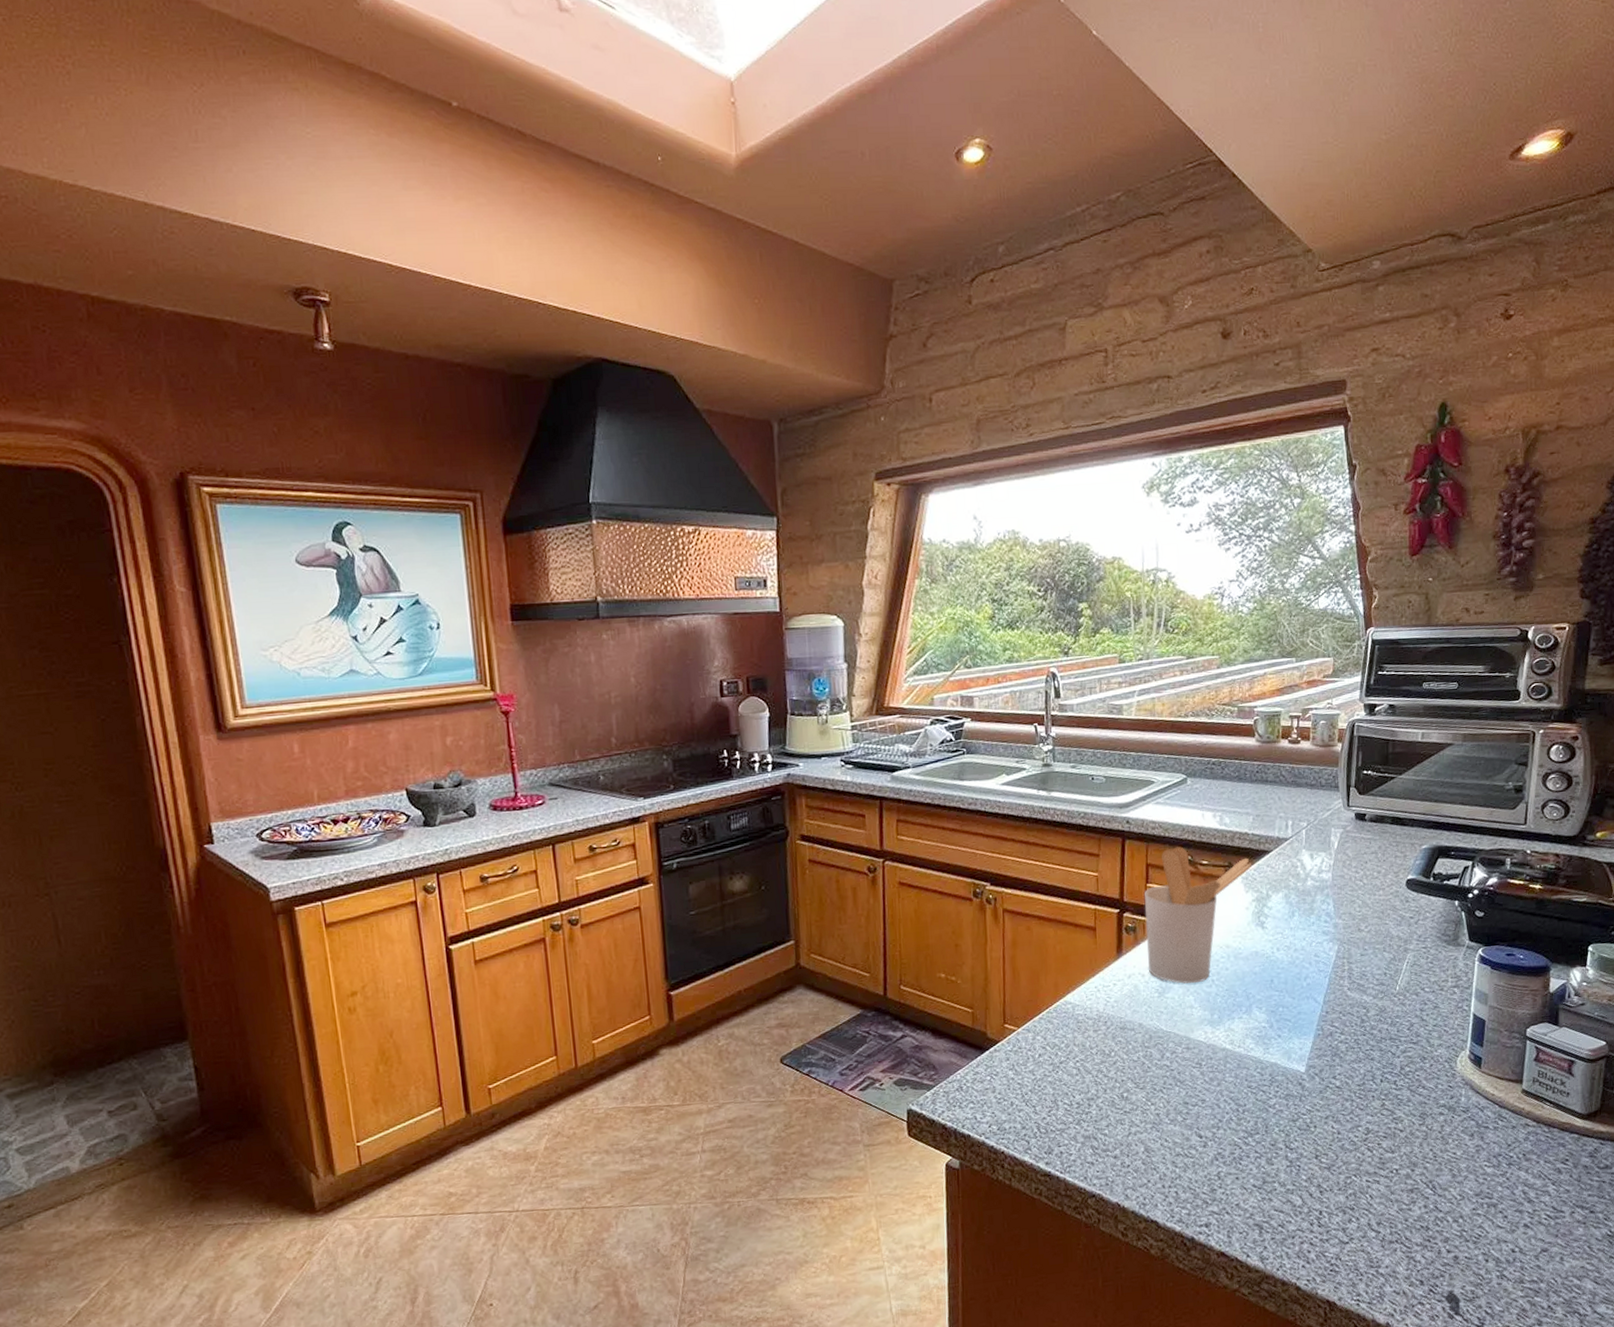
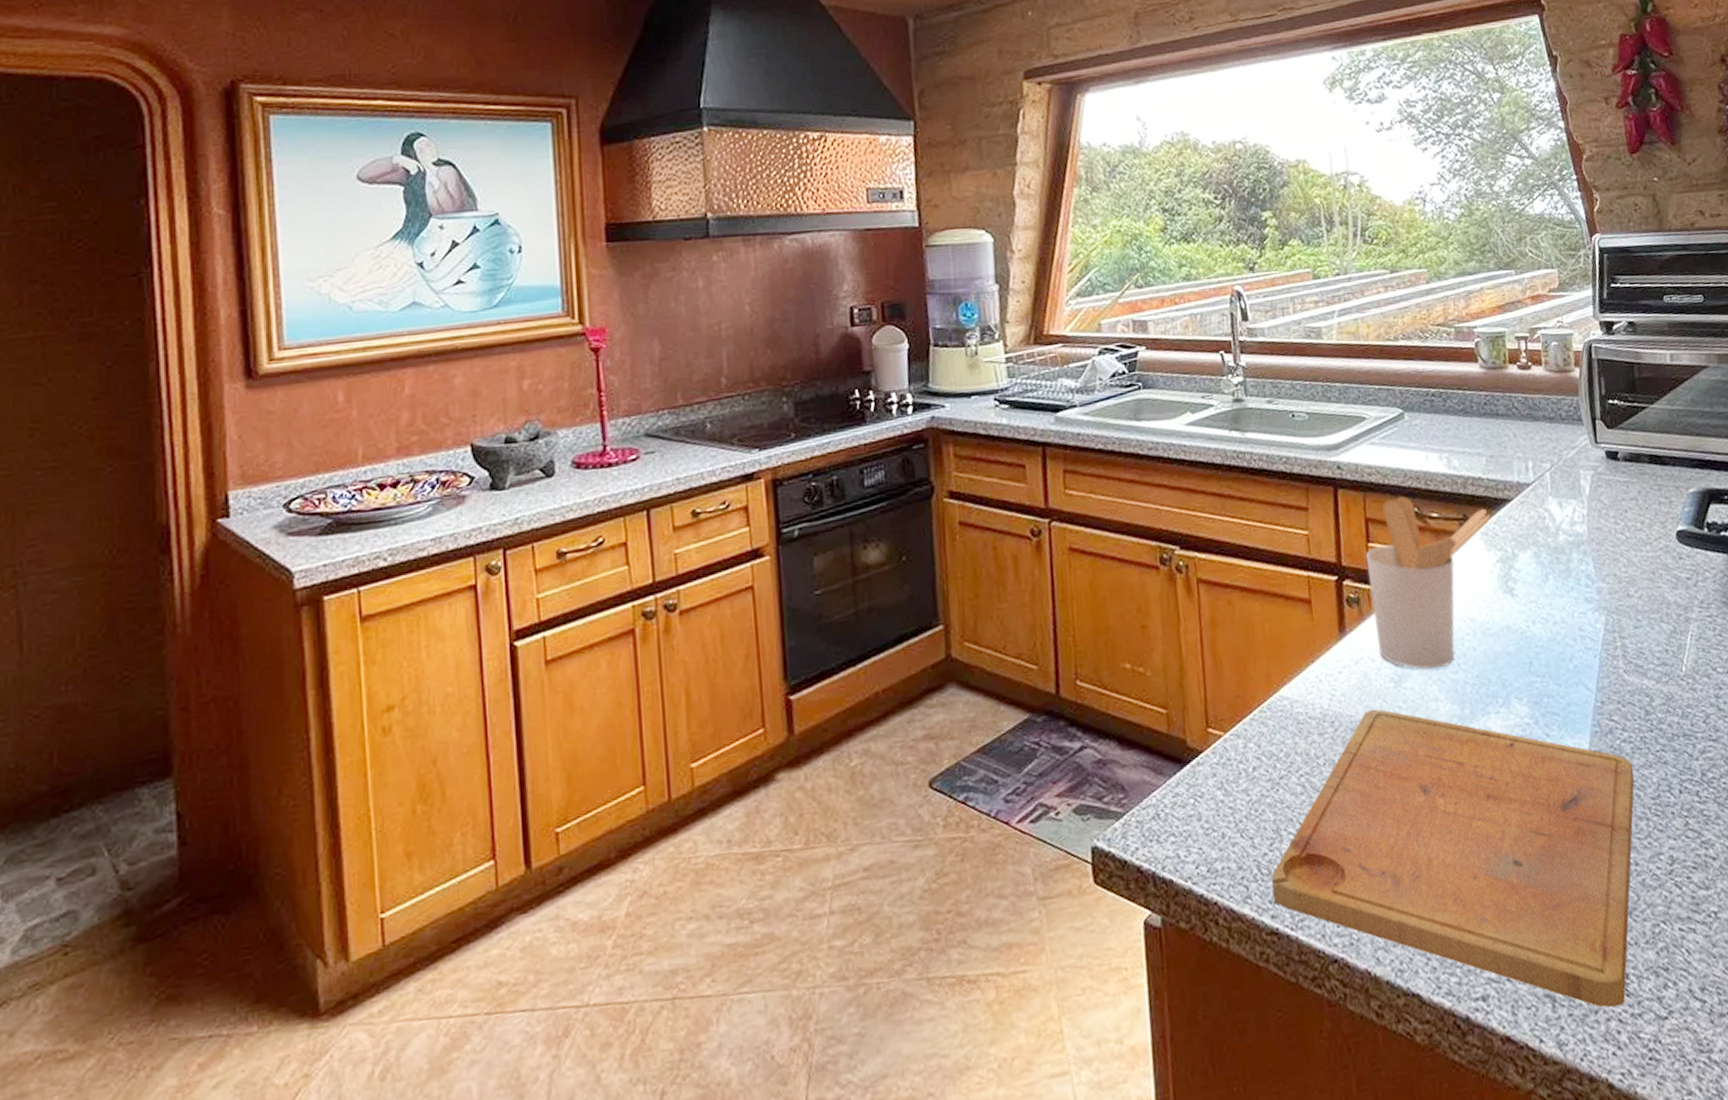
cutting board: none [1047,1012,1346,1235] -> present [1271,708,1635,1008]

